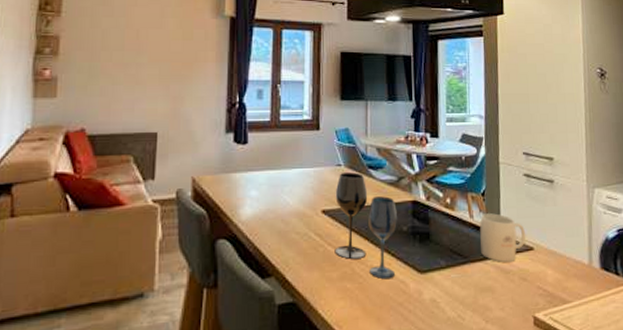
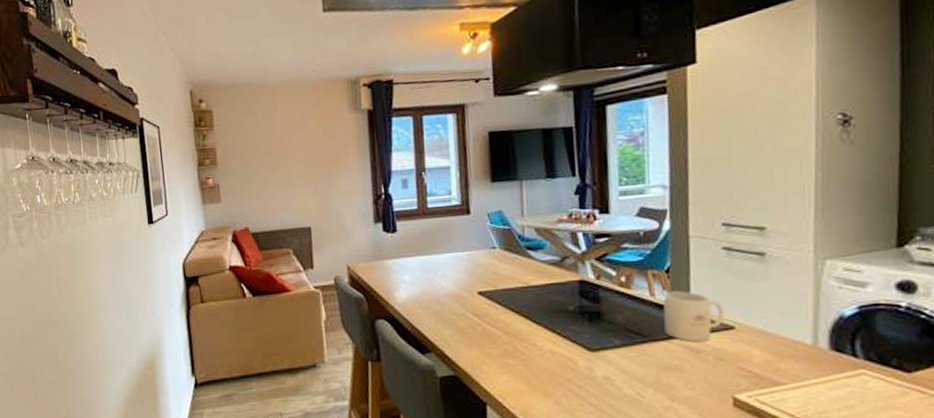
wineglass: present [334,172,368,259] -> none [491,254,529,337]
wineglass: present [368,196,397,279] -> none [529,276,562,356]

